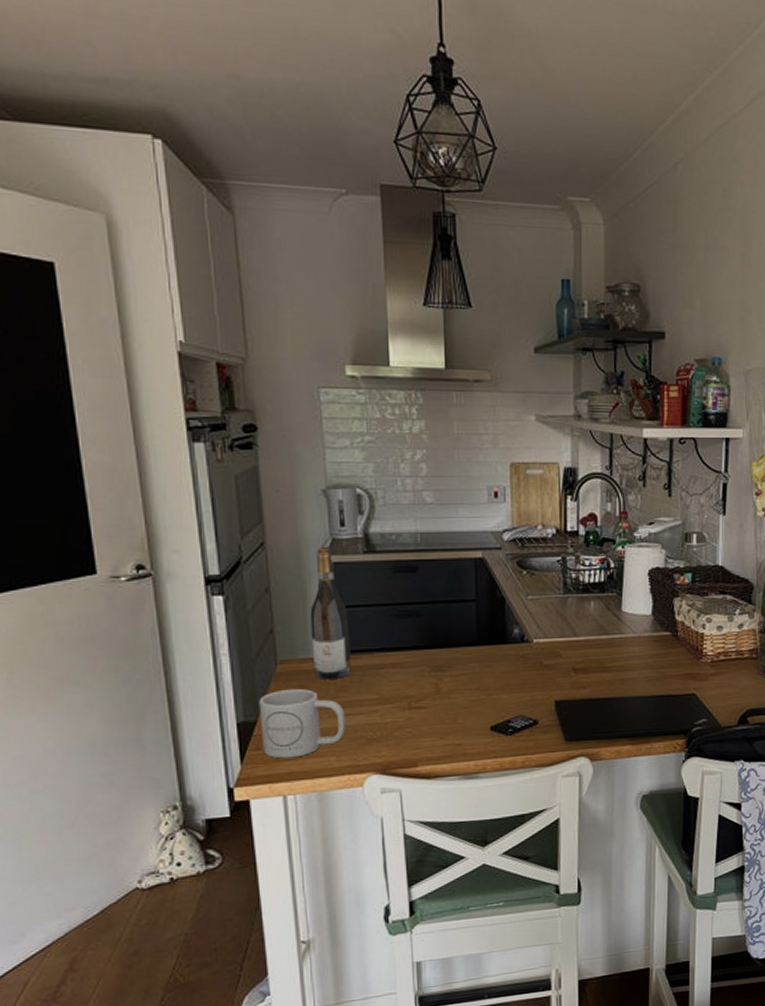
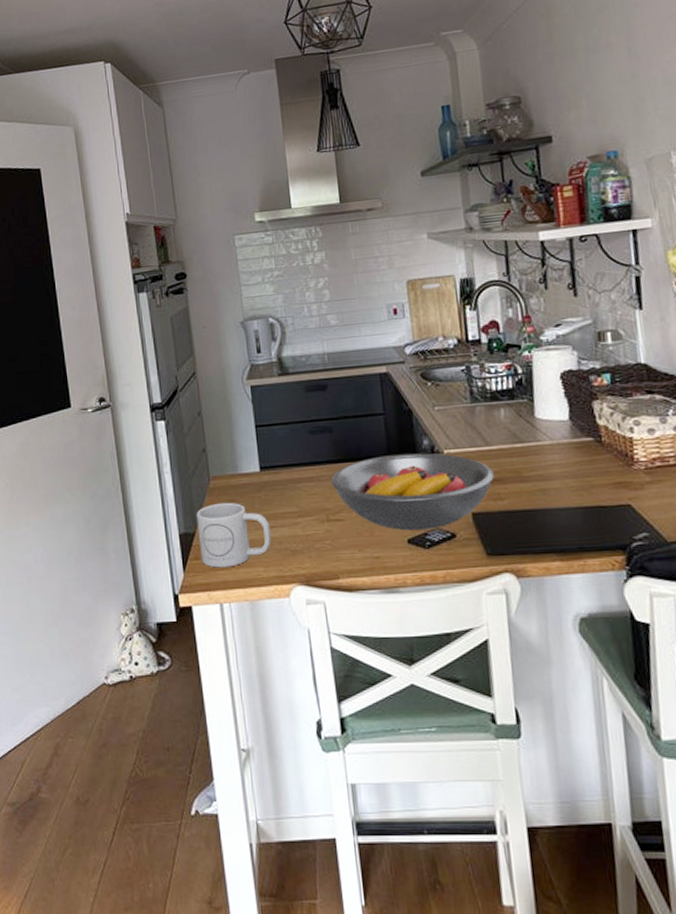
wine bottle: present [310,546,351,679] -> none [235,371,273,494]
fruit bowl: none [415,641,579,718] -> present [331,452,494,531]

